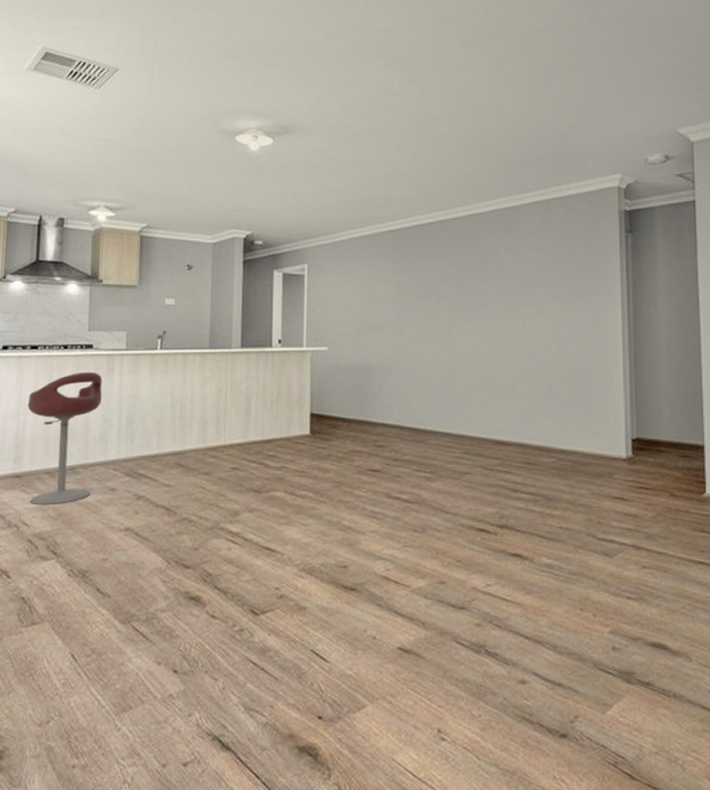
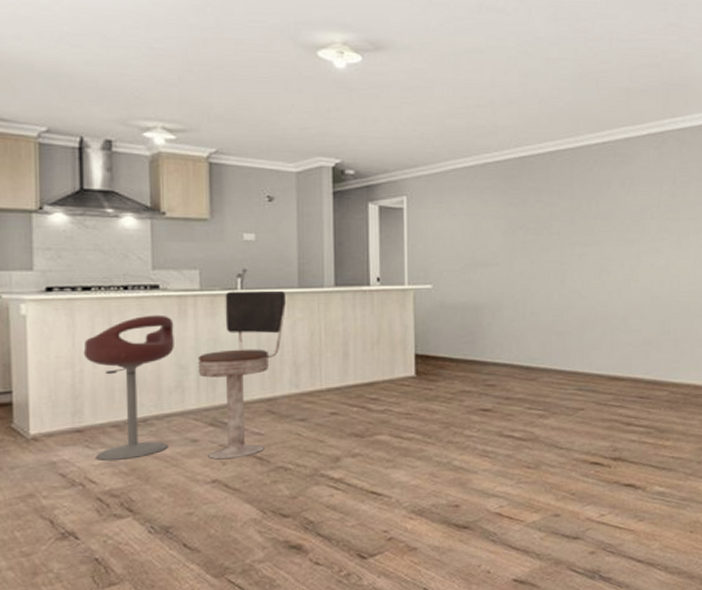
bar stool: none [119,351,199,509] -> present [197,290,287,460]

